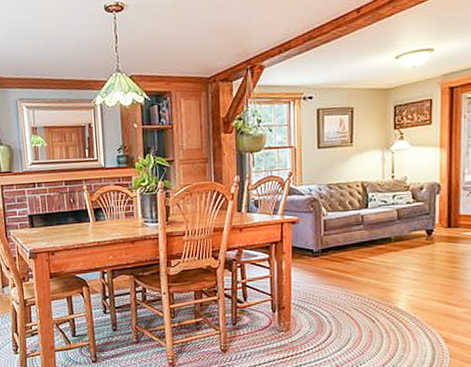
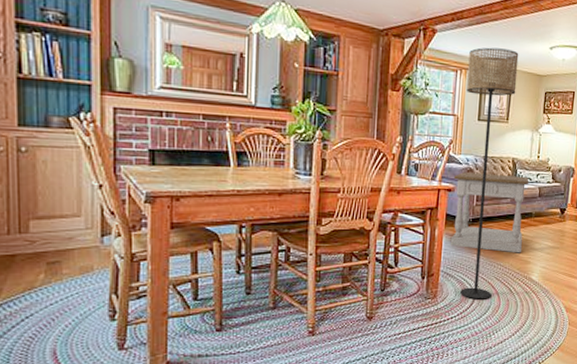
side table: none [296,199,384,282] -> present [450,172,529,253]
floor lamp: none [301,68,359,331] -> present [460,47,519,300]

